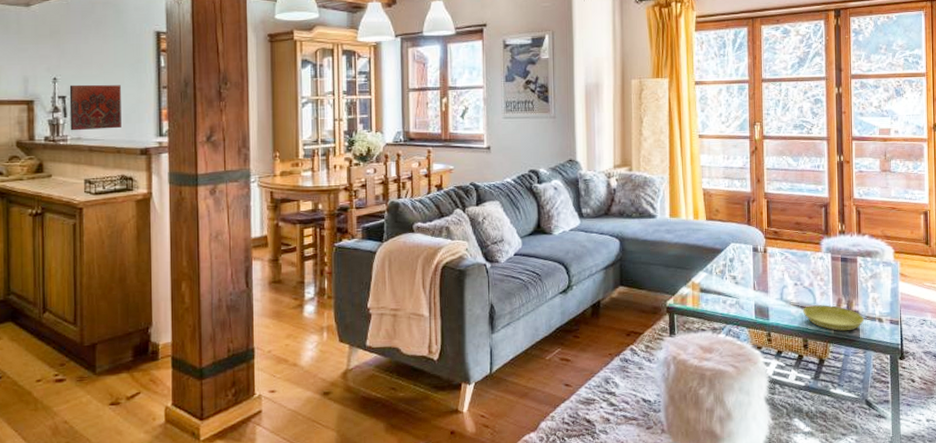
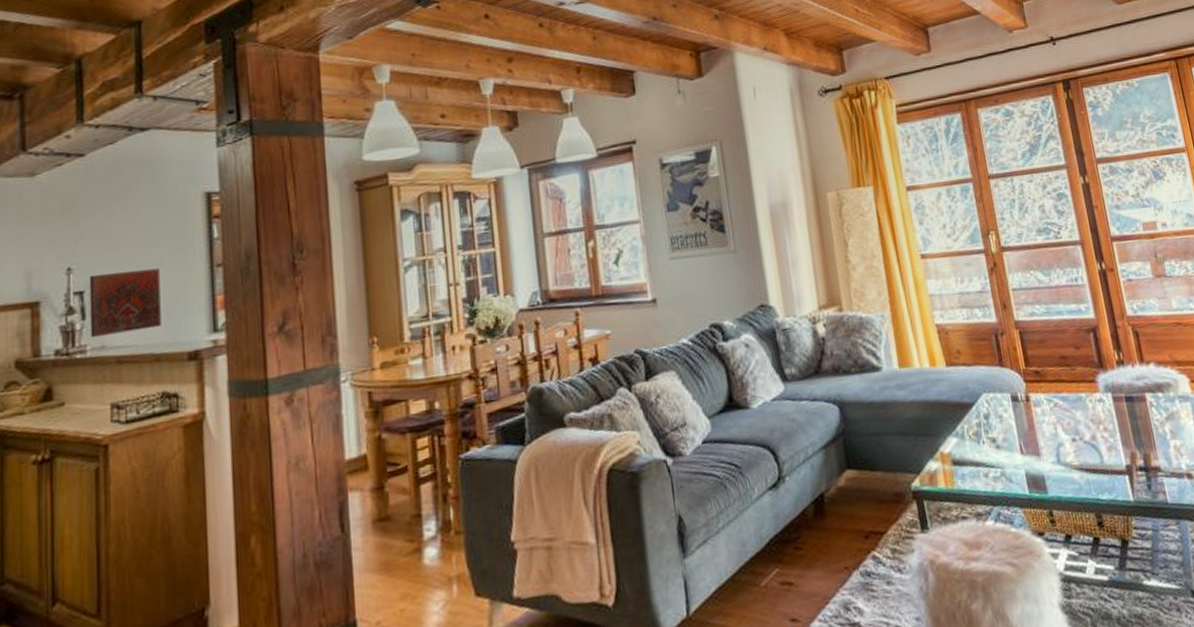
saucer: present [803,305,865,331] -> none [1088,463,1170,498]

